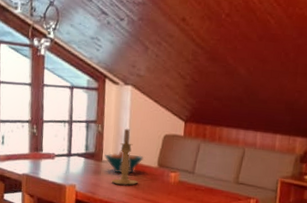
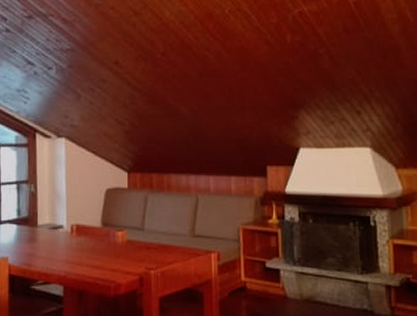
fruit bowl: present [105,150,144,173] -> none [40,211,85,237]
candle holder: present [111,128,138,186] -> none [49,186,81,252]

